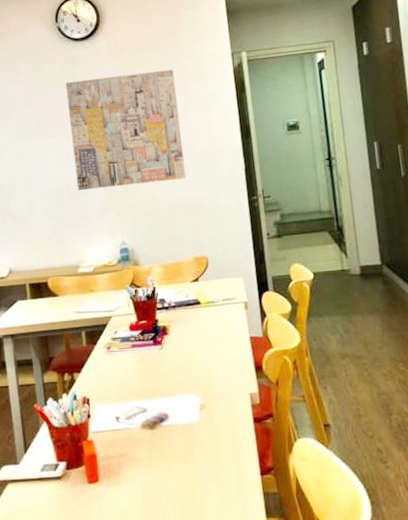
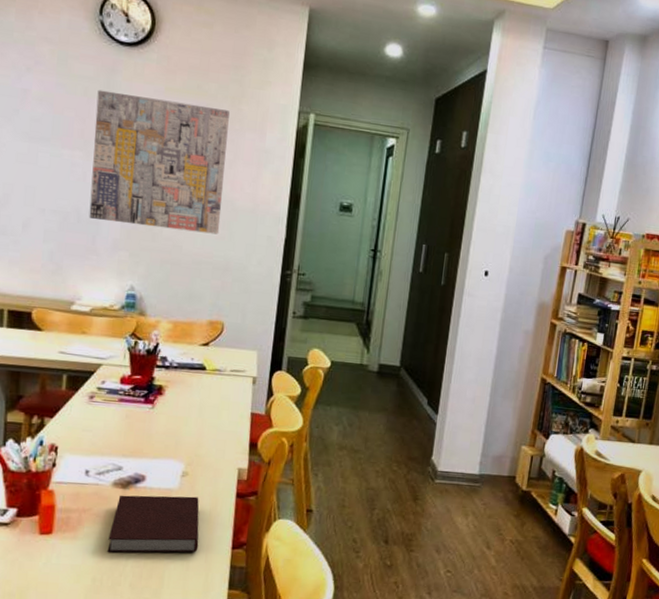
notebook: none [147,427,230,493] -> present [107,495,199,553]

